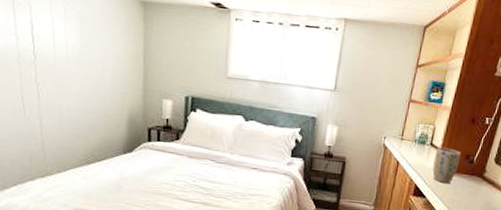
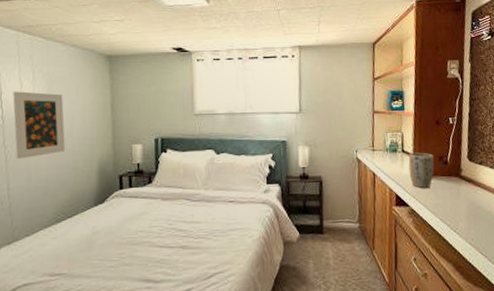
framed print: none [44,27,97,99] -> present [13,91,65,160]

